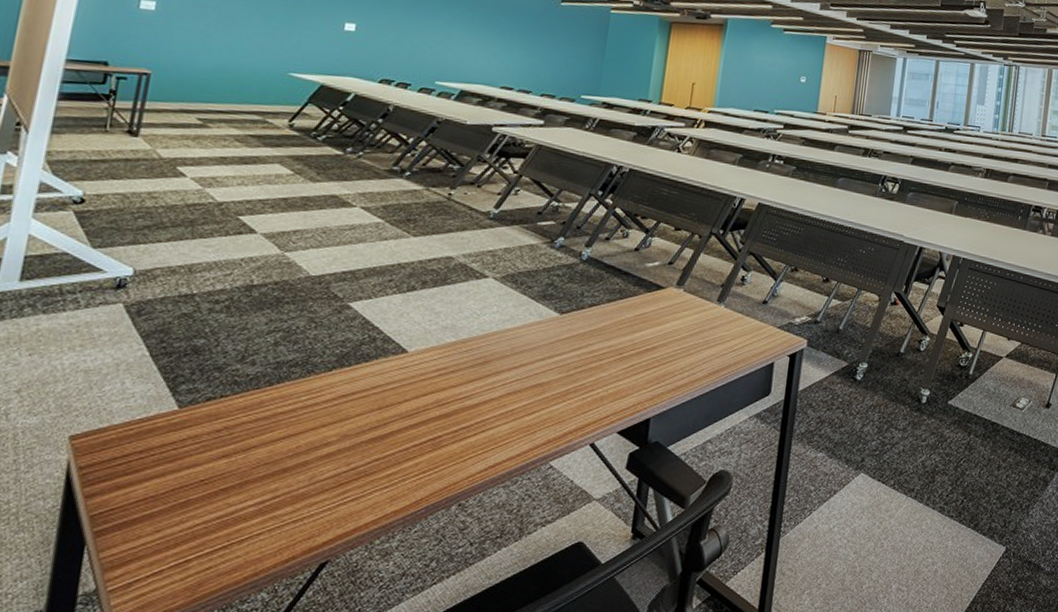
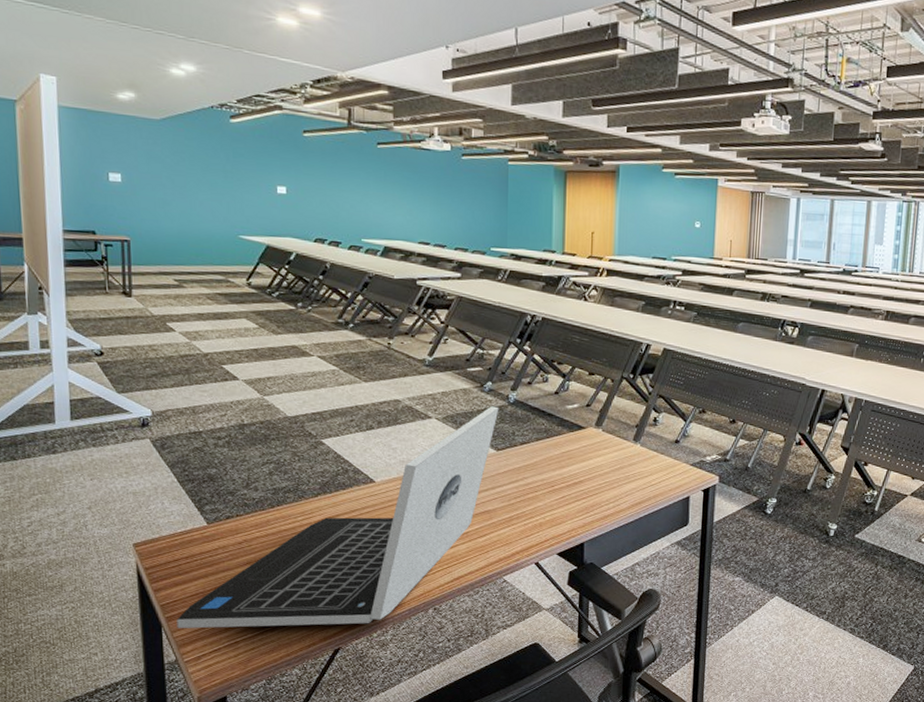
laptop: none [106,264,569,547] -> present [176,406,499,629]

